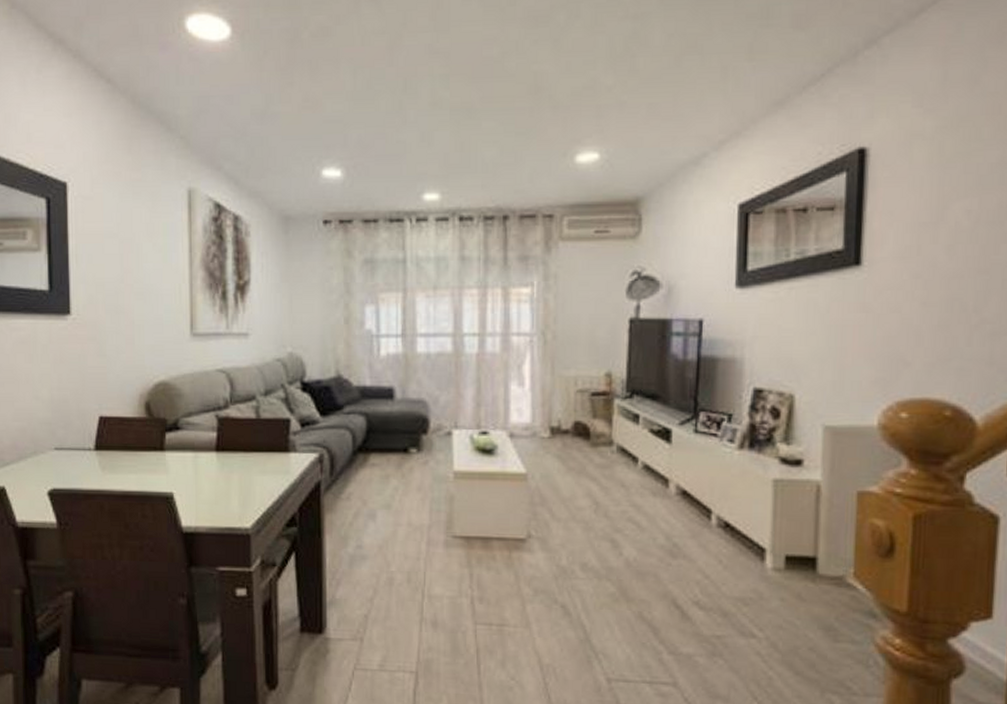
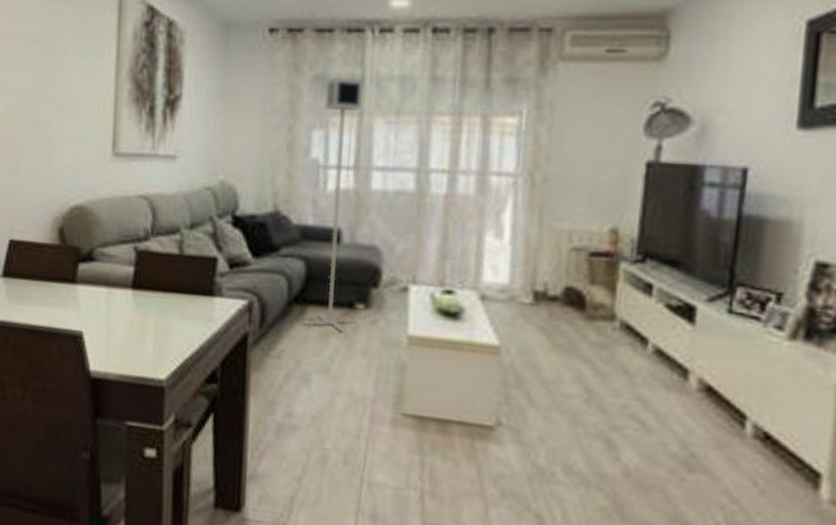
floor lamp: none [367,260,412,473] -> present [303,77,363,332]

